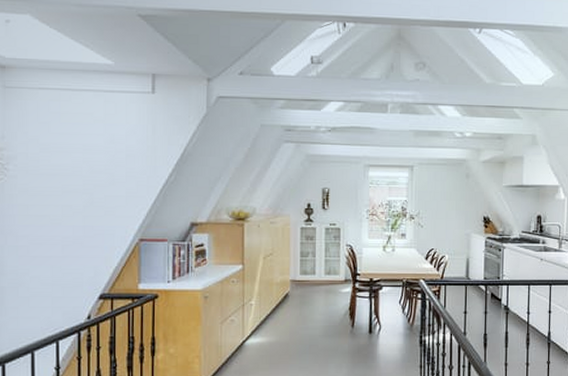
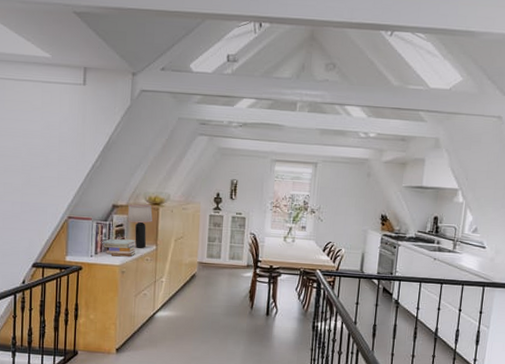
books: none [179,260,219,280] -> present [101,238,136,257]
table lamp: none [209,220,237,269] -> present [128,203,153,248]

